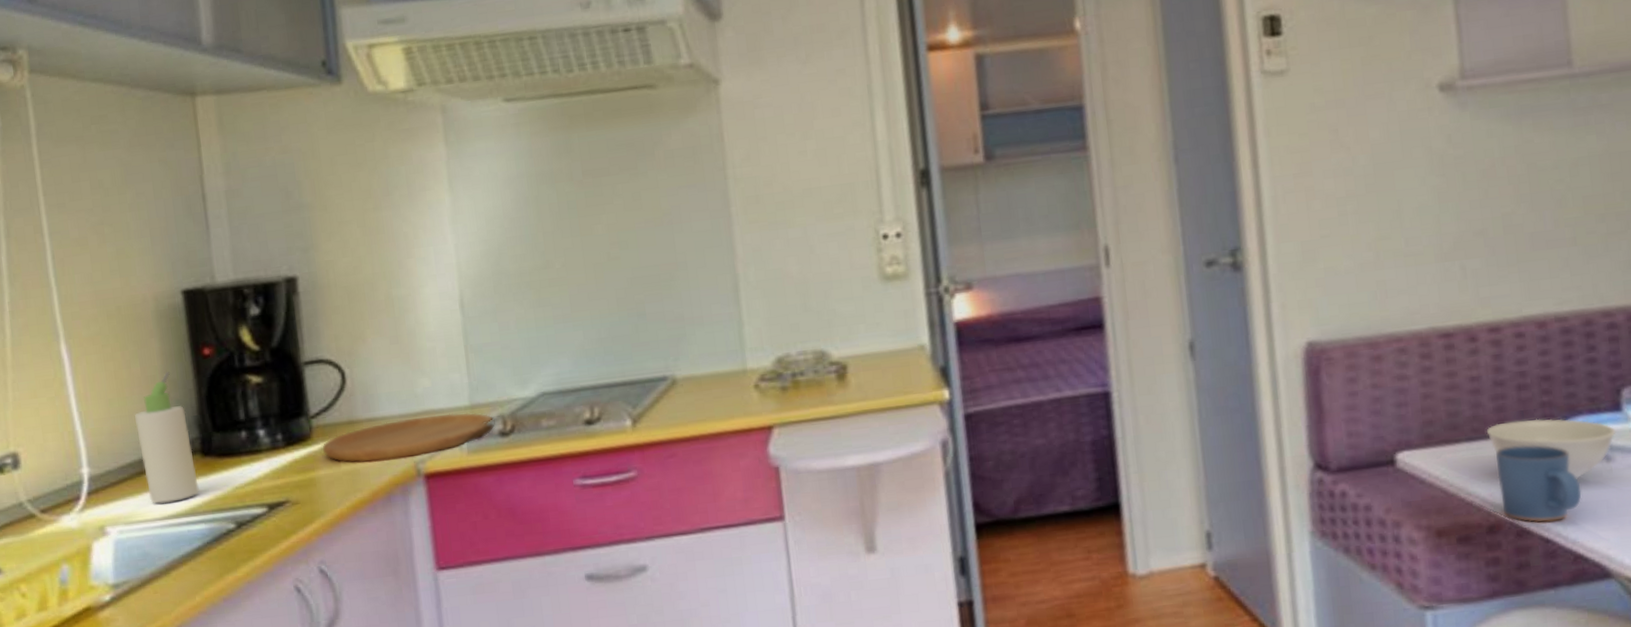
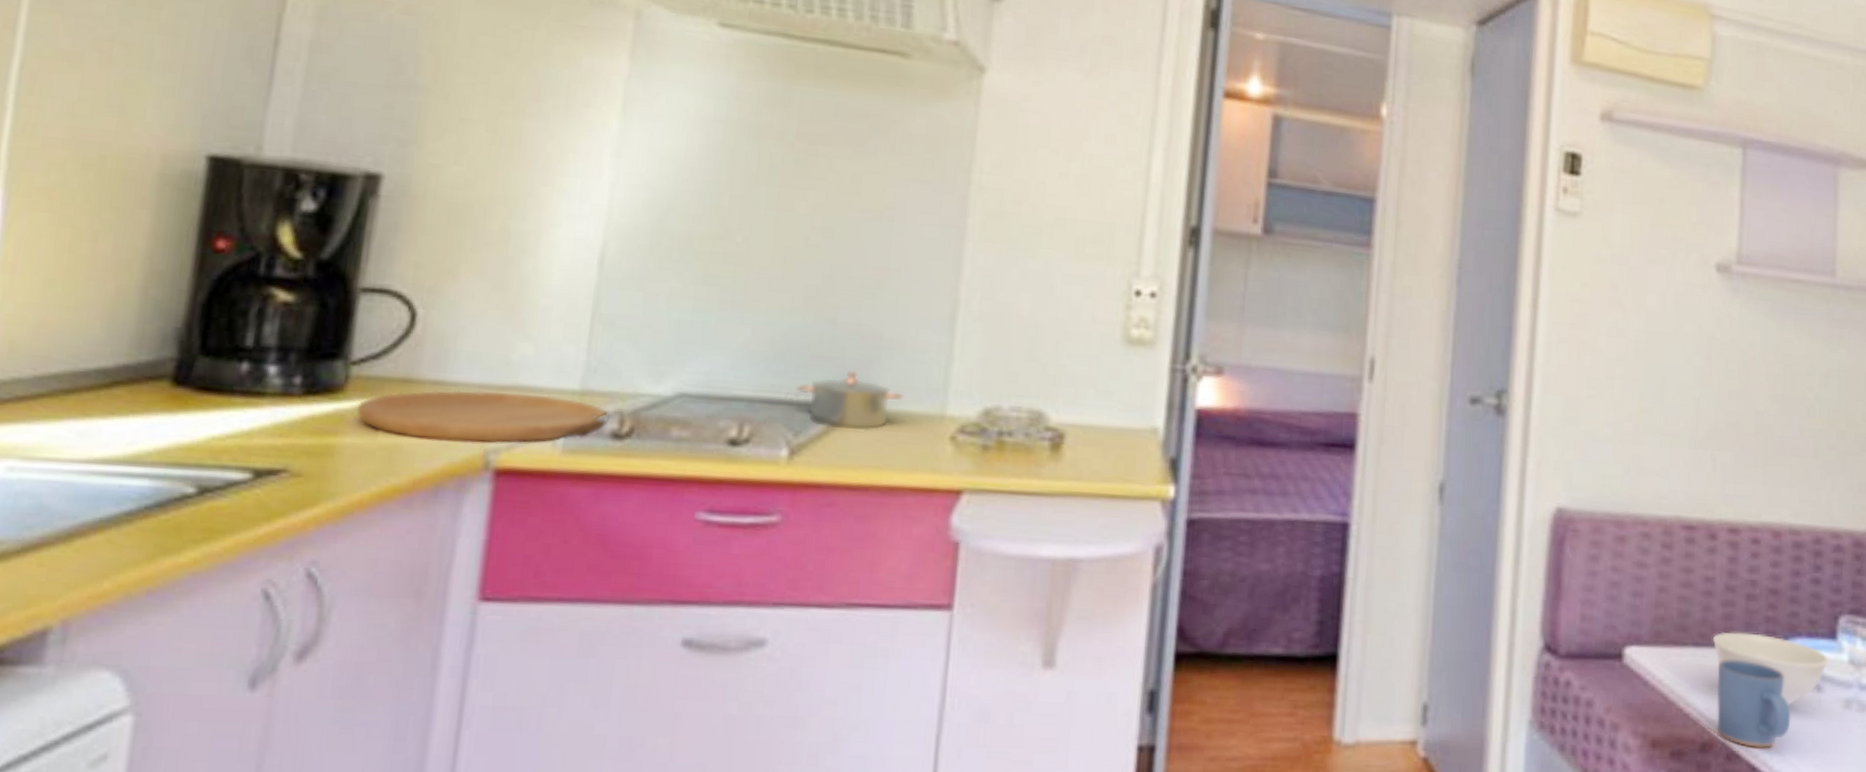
bottle: present [135,372,199,504] -> none [71,259,165,441]
cooking pot: none [626,348,711,398] -> present [796,369,904,431]

